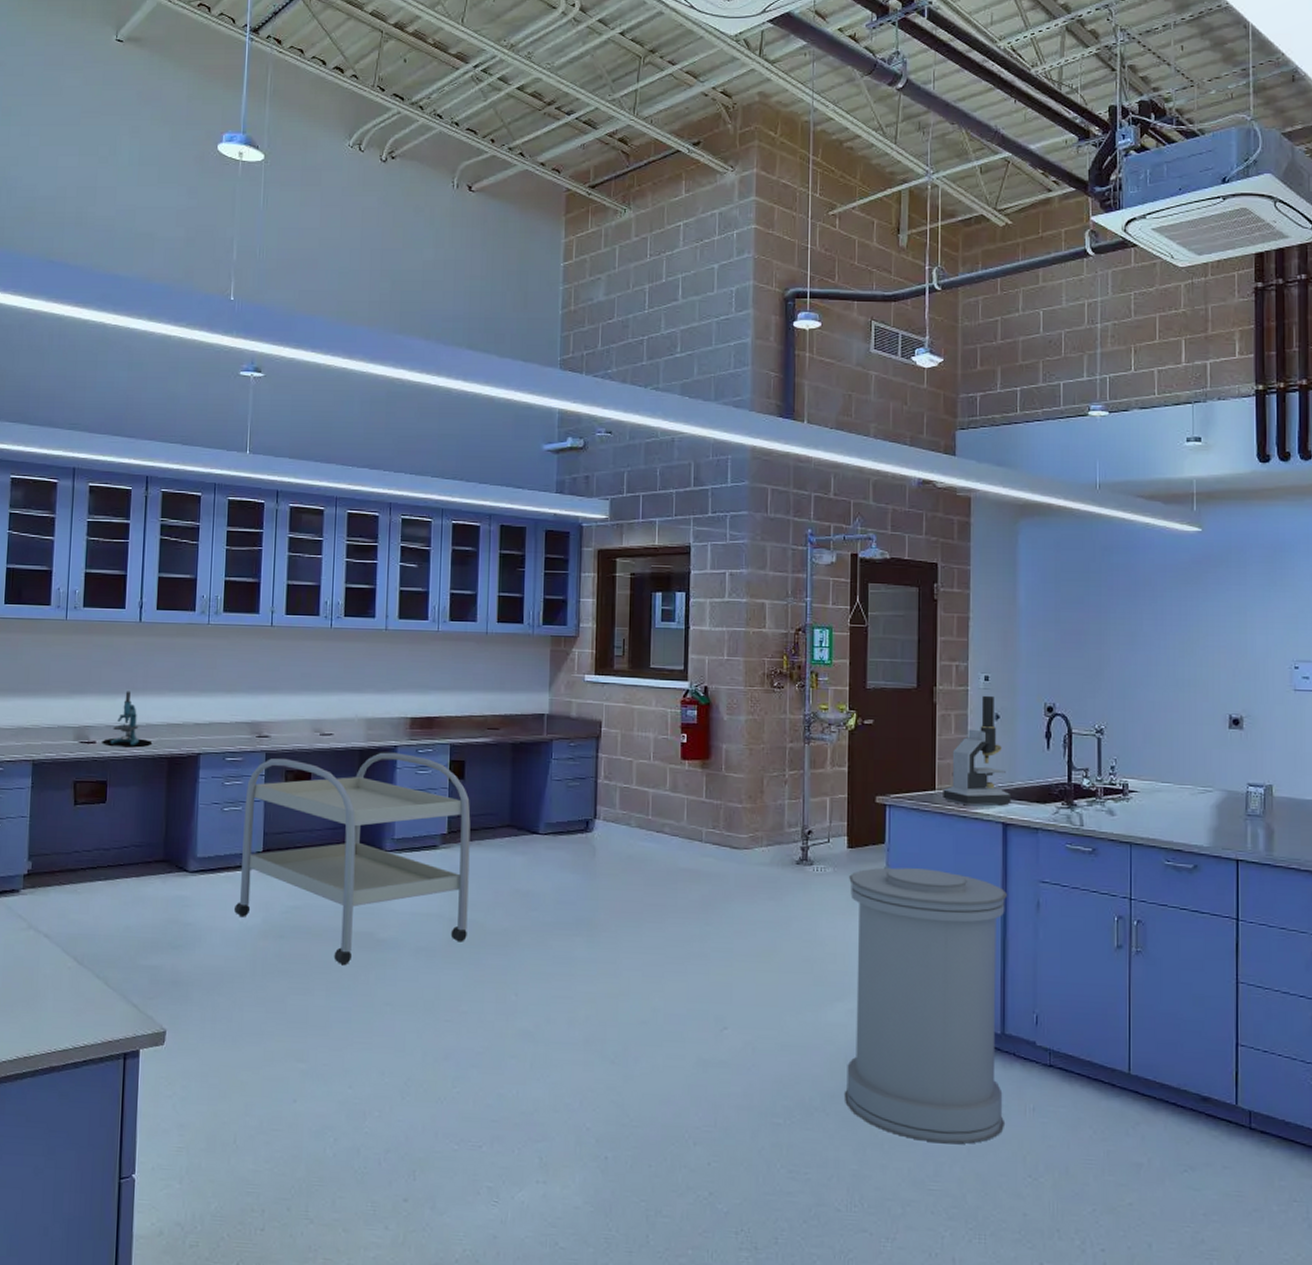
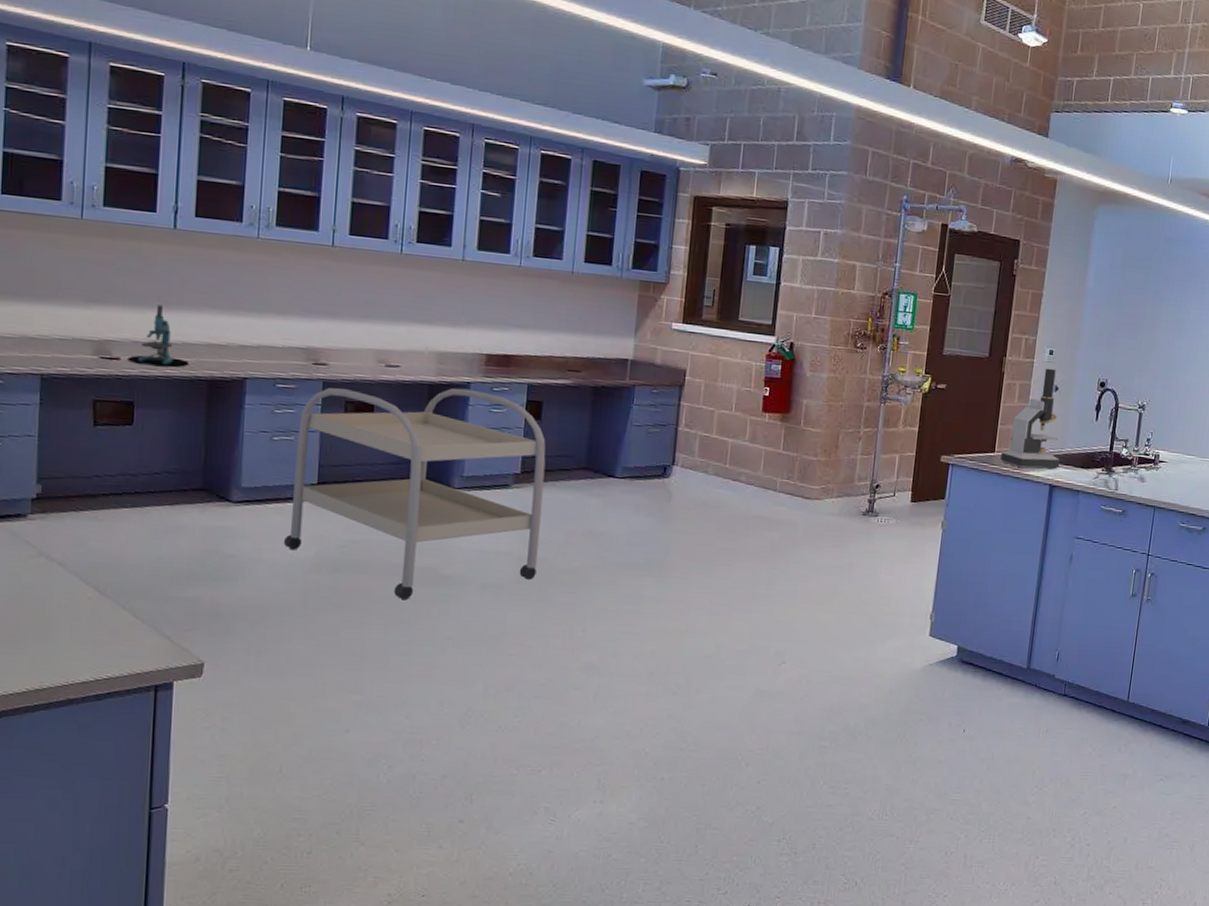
trash can: present [844,867,1008,1144] -> none [885,521,1047,761]

